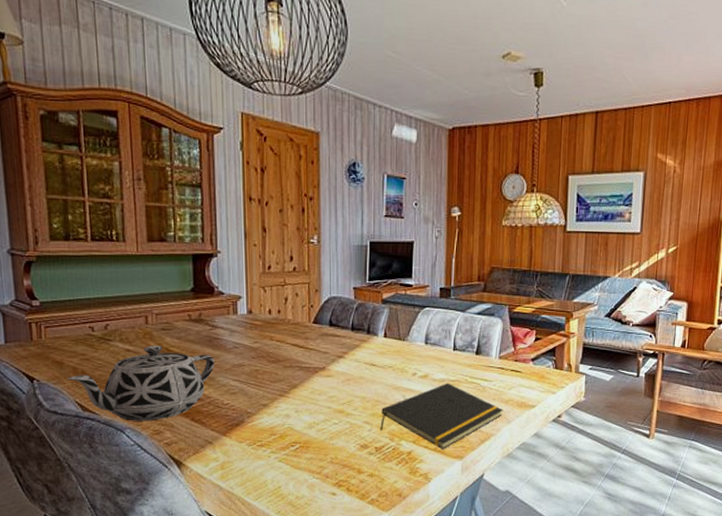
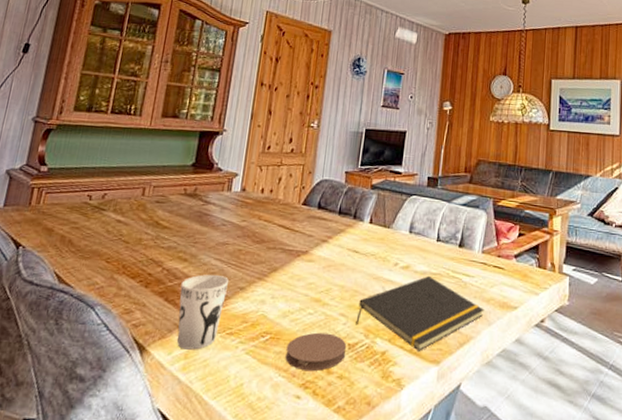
teapot: present [67,345,214,421] -> none [53,217,201,299]
cup: none [204,394,251,461] -> present [177,274,228,350]
coaster: none [317,439,374,471] -> present [285,332,347,371]

